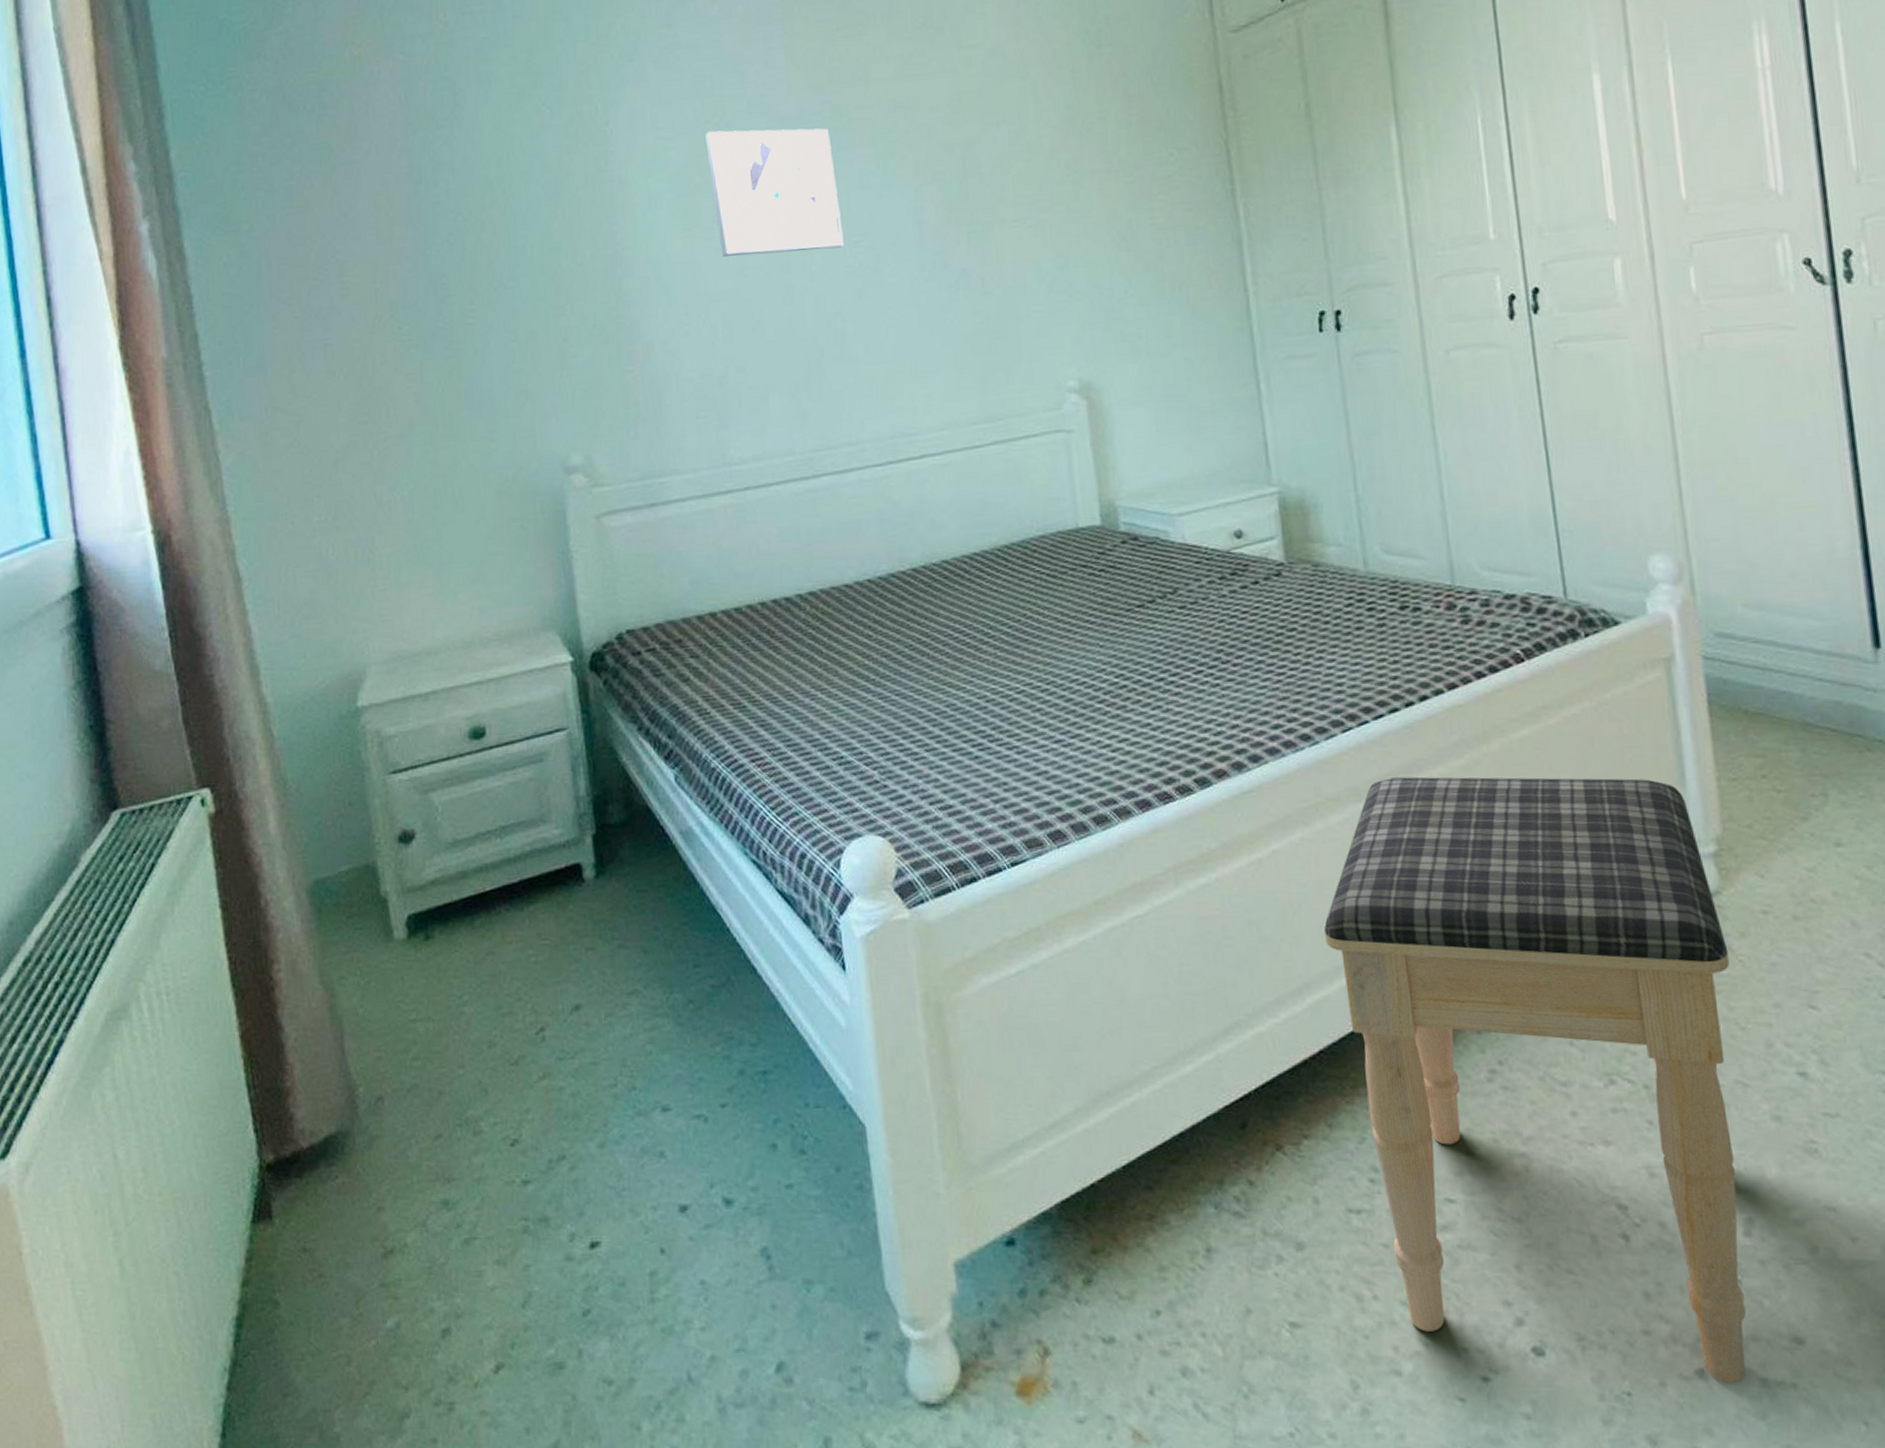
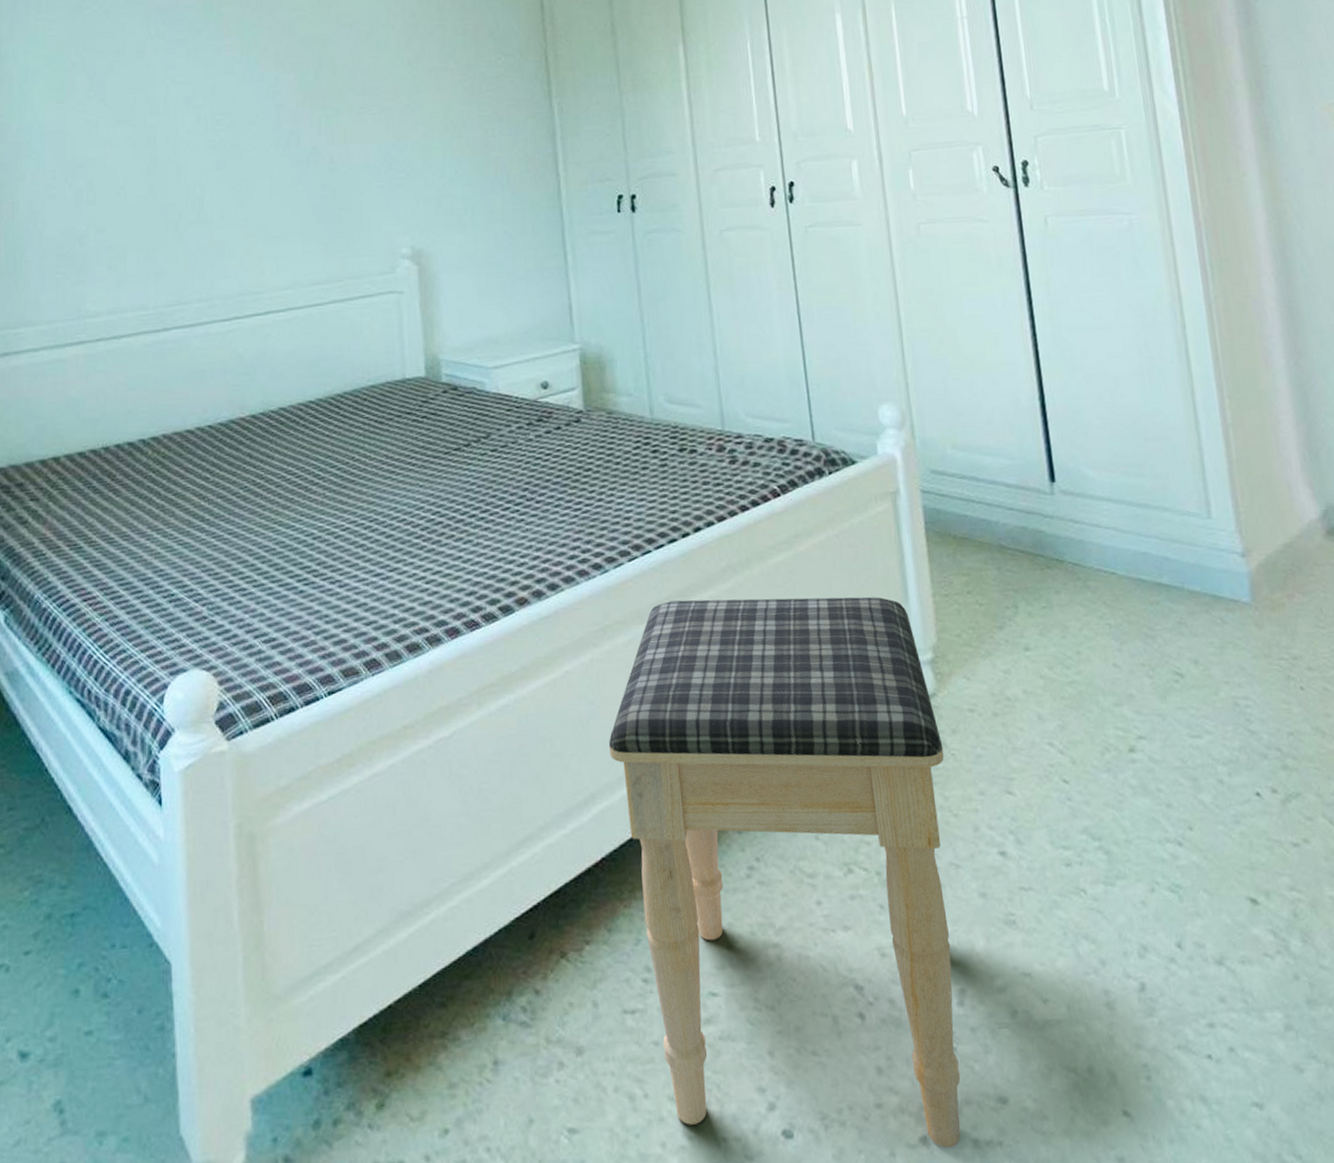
wall art: present [705,128,844,256] -> none [85,16,207,128]

